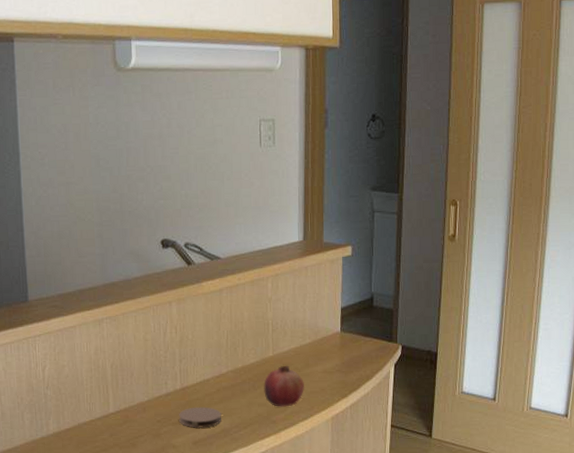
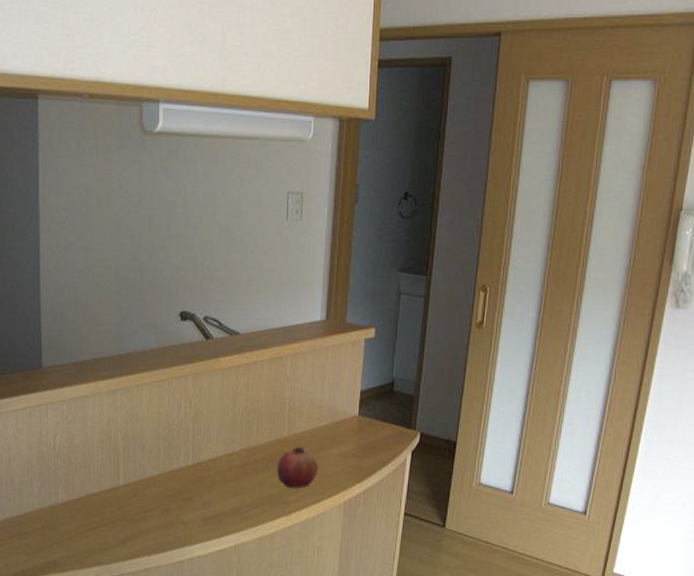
coaster: present [179,406,221,428] -> none [189,484,232,505]

